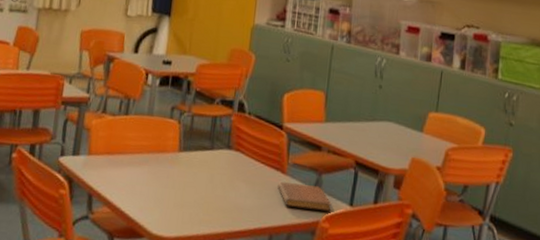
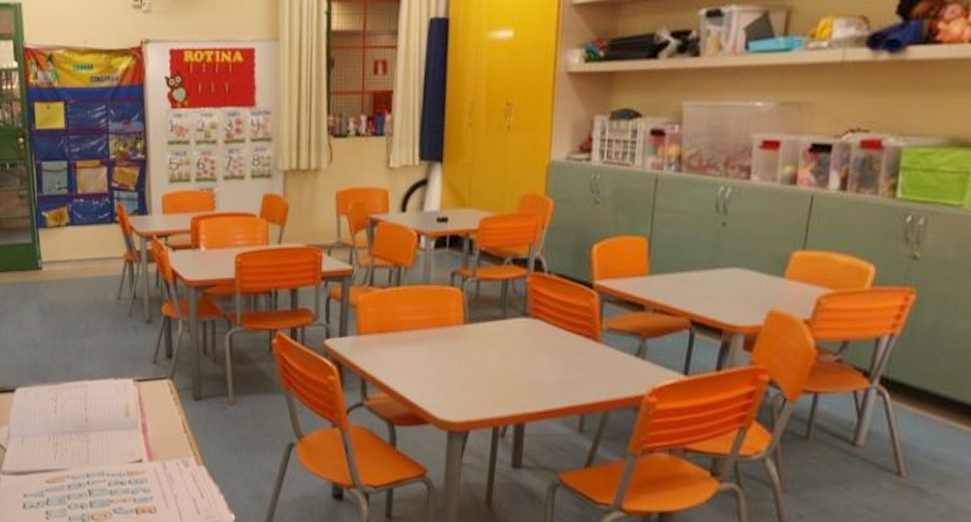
notebook: present [277,182,332,212] -> none [589,351,660,383]

